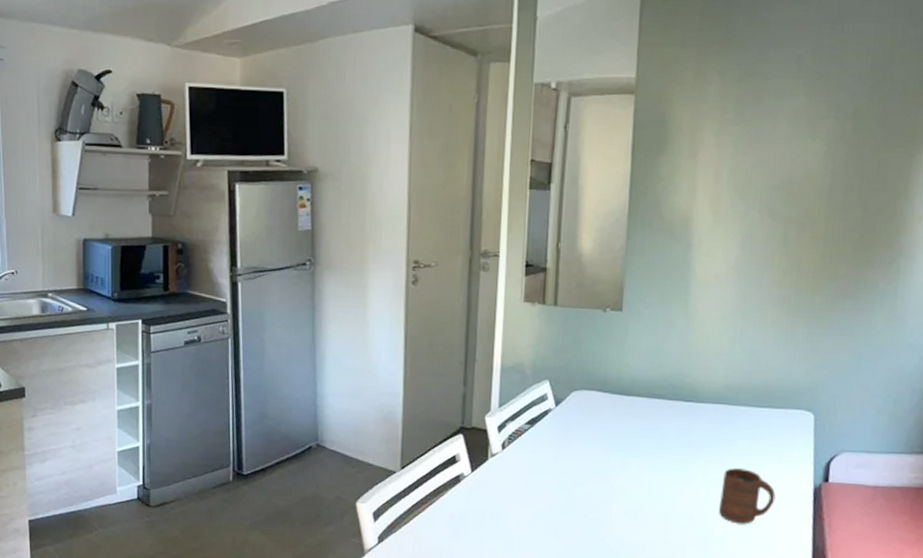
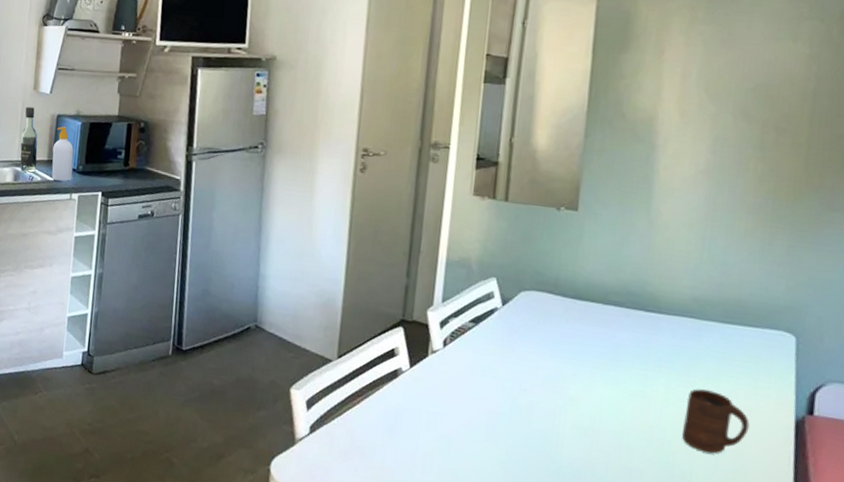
bottle: none [44,231,66,303] -> present [20,106,38,173]
soap bottle: none [82,252,108,311] -> present [52,126,74,182]

